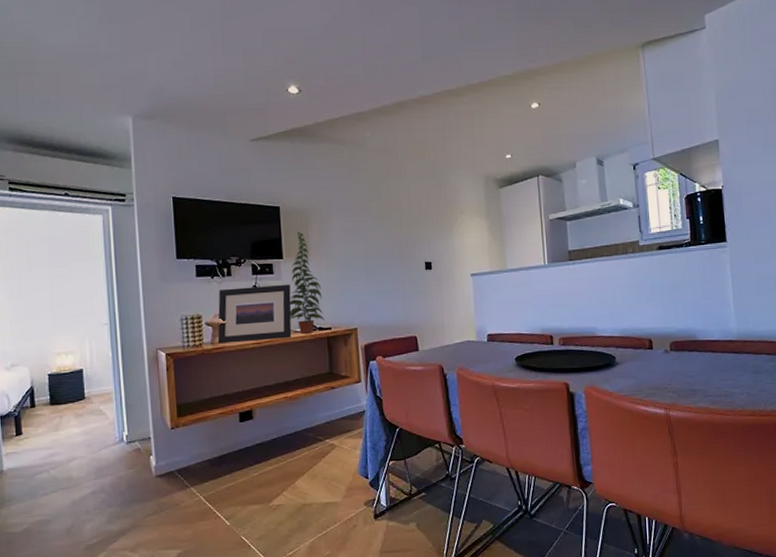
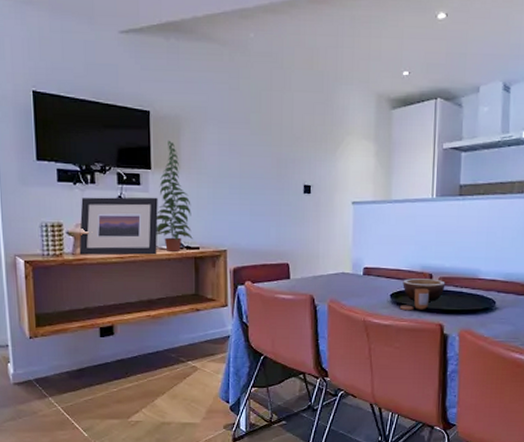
bowl: none [525,340,566,362] -> present [402,278,446,301]
candle: none [525,350,552,373] -> present [399,289,430,311]

